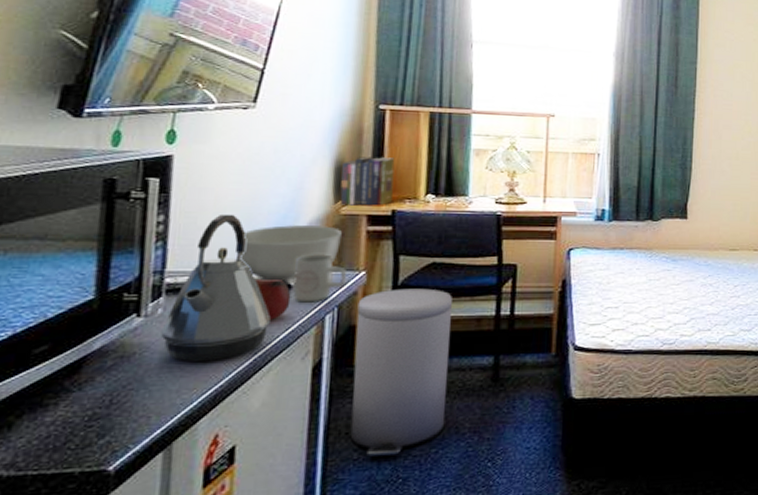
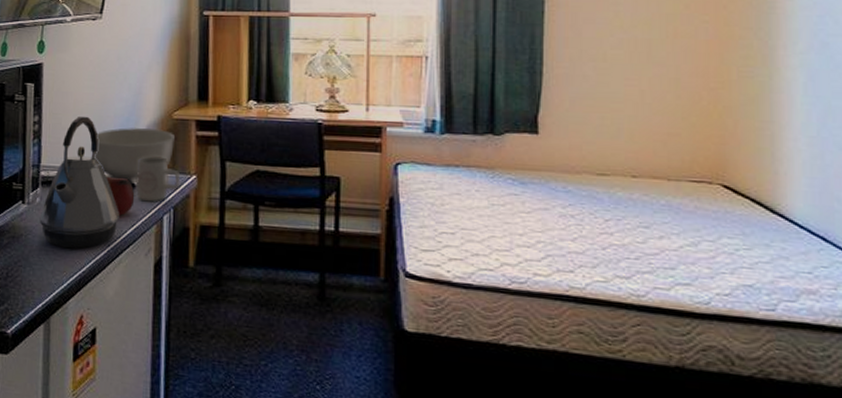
books: present [340,157,395,206] -> none [172,63,219,112]
pedal bin: present [350,288,452,457] -> none [187,194,276,361]

